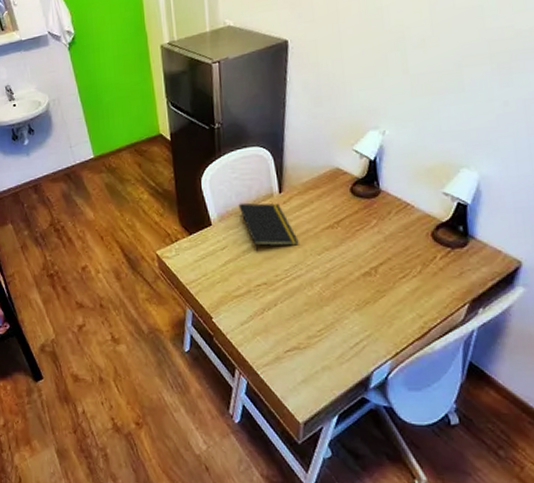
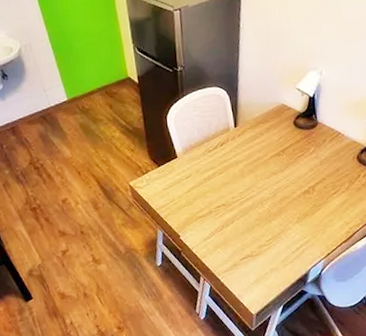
notepad: present [238,203,299,252] -> none [200,136,251,179]

